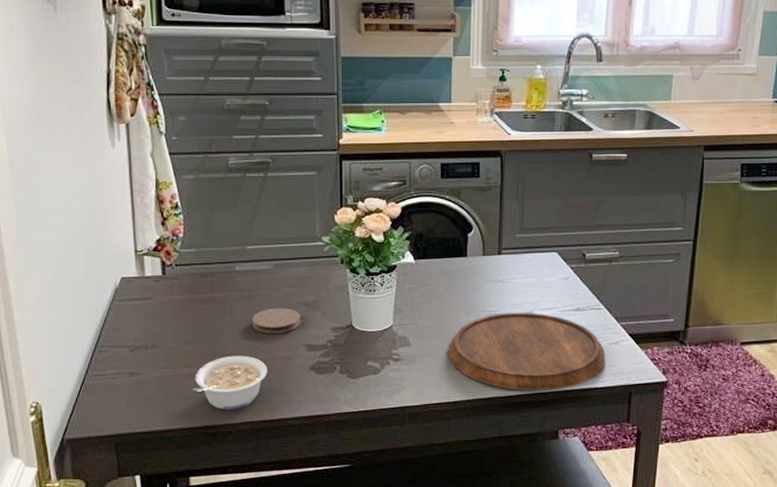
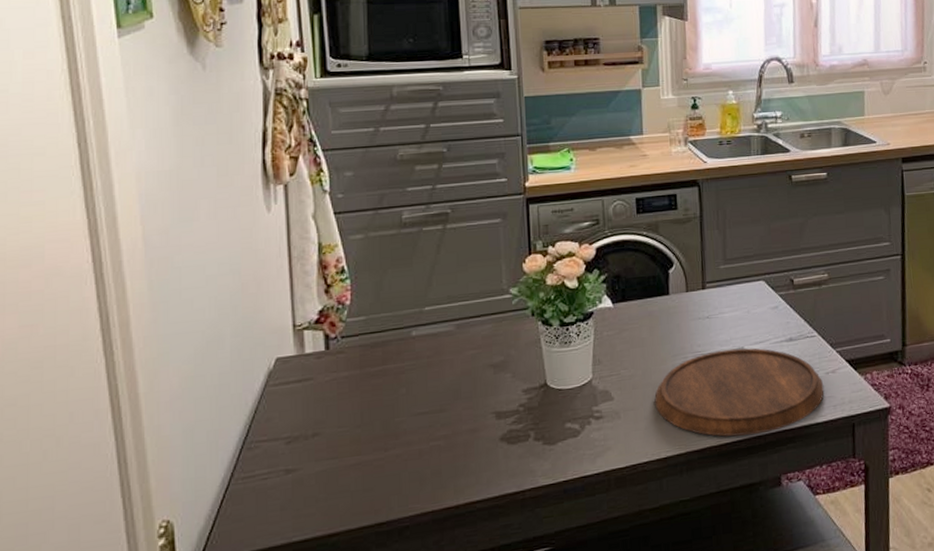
legume: present [193,355,267,410] -> none [362,433,451,501]
coaster: present [252,308,301,333] -> none [432,372,489,405]

